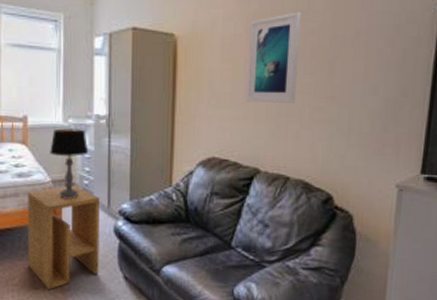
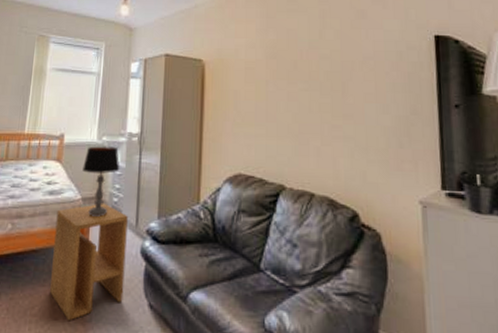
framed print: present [246,12,301,103] -> none [268,40,315,121]

